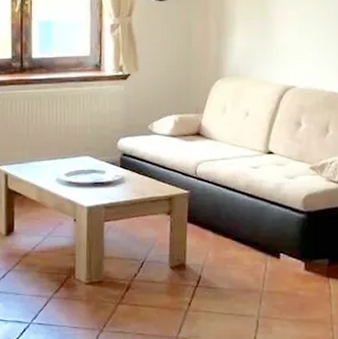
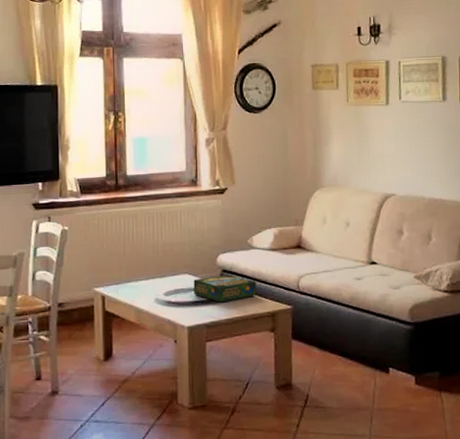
board game: none [94,158,155,185] -> present [193,274,257,303]

